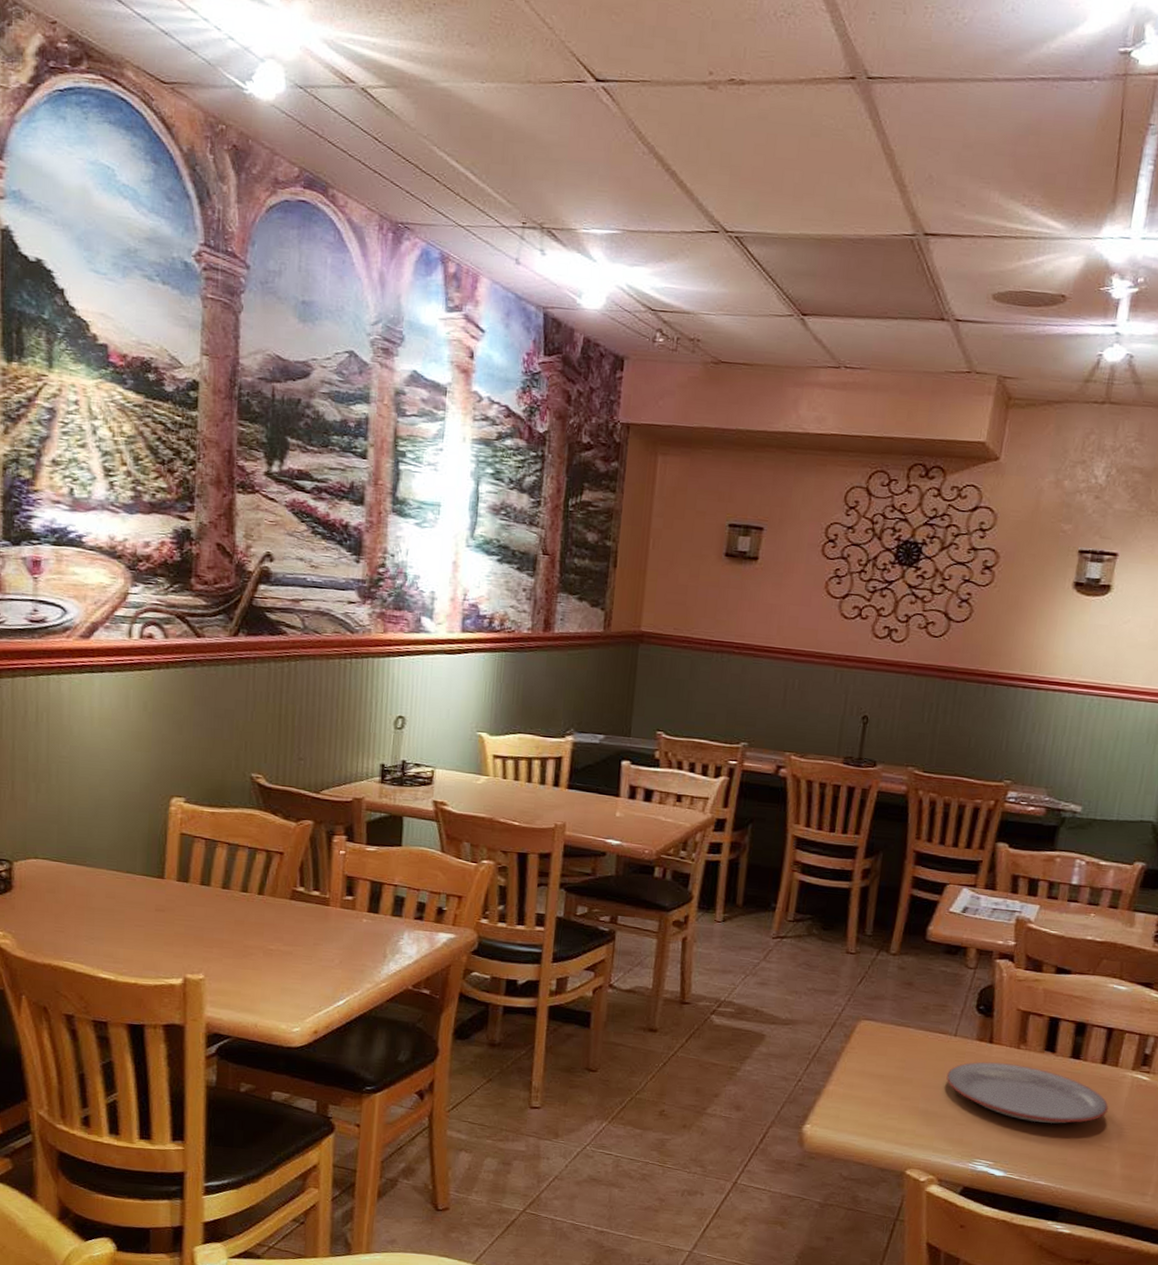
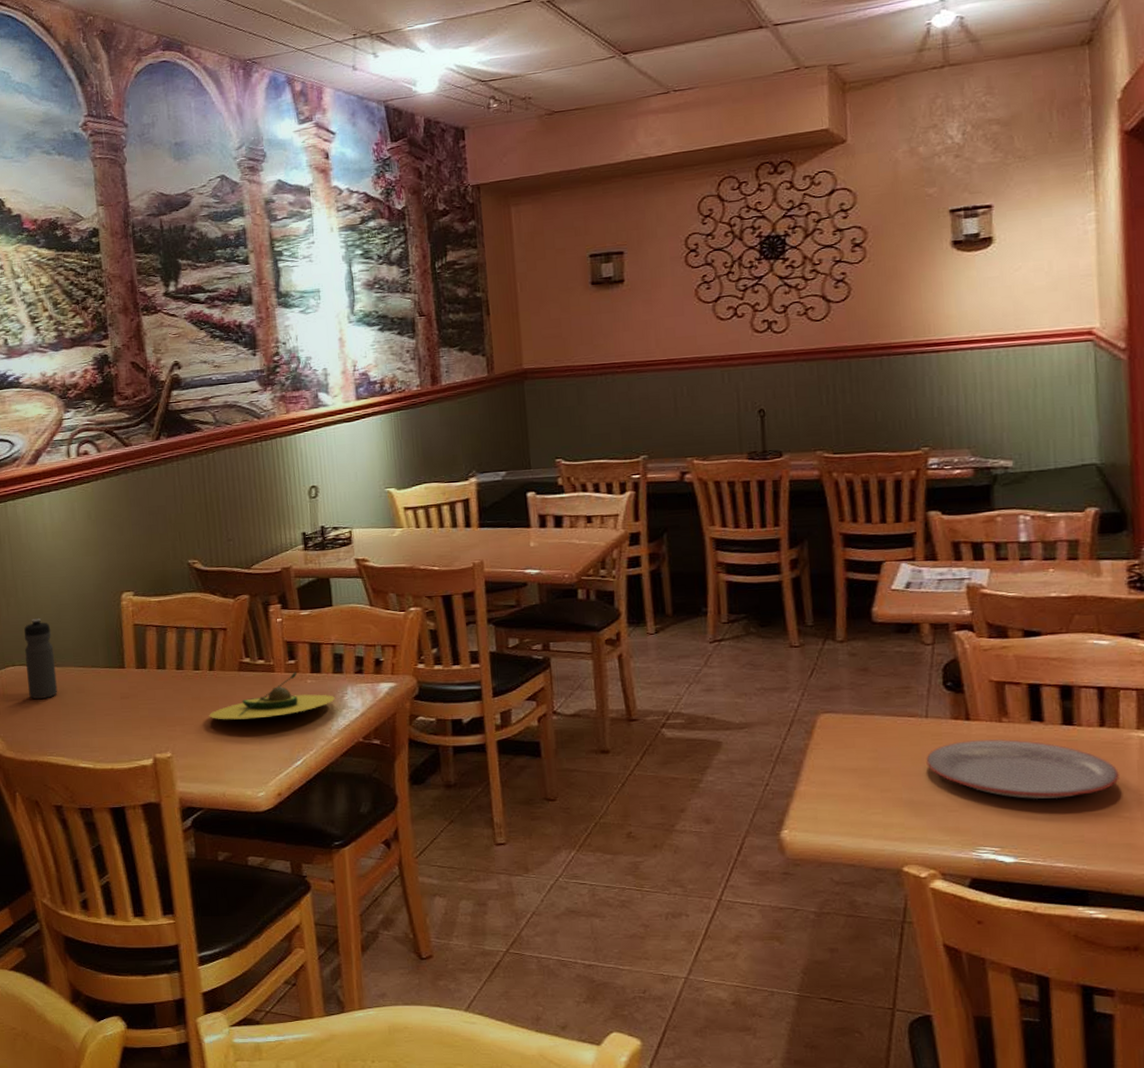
water bottle: none [49,810,86,899] -> present [24,618,58,699]
avocado: none [251,908,389,952] -> present [209,672,335,720]

